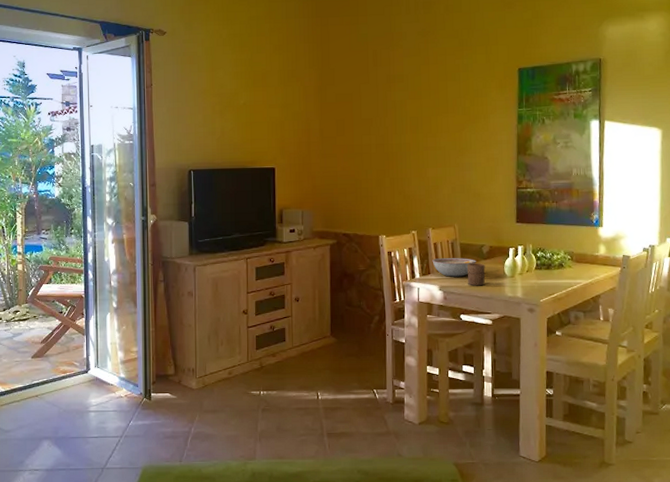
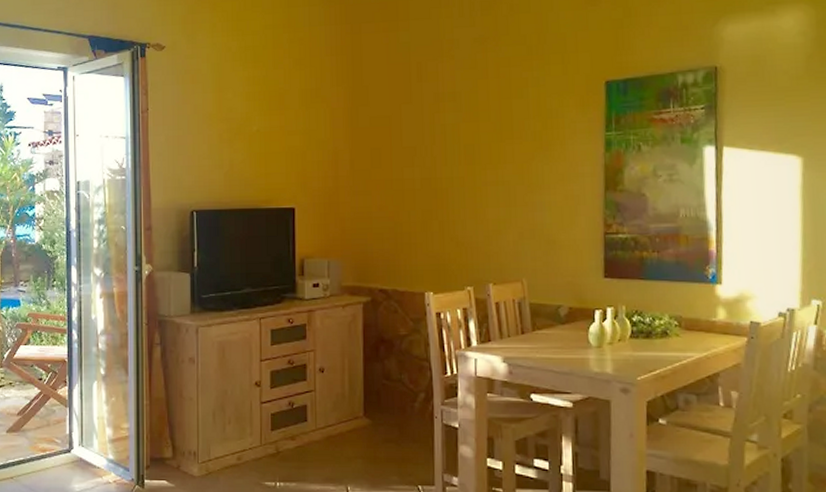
bowl: present [432,257,476,277] -> none [493,320,551,346]
cup: present [467,263,485,286] -> none [539,328,563,358]

